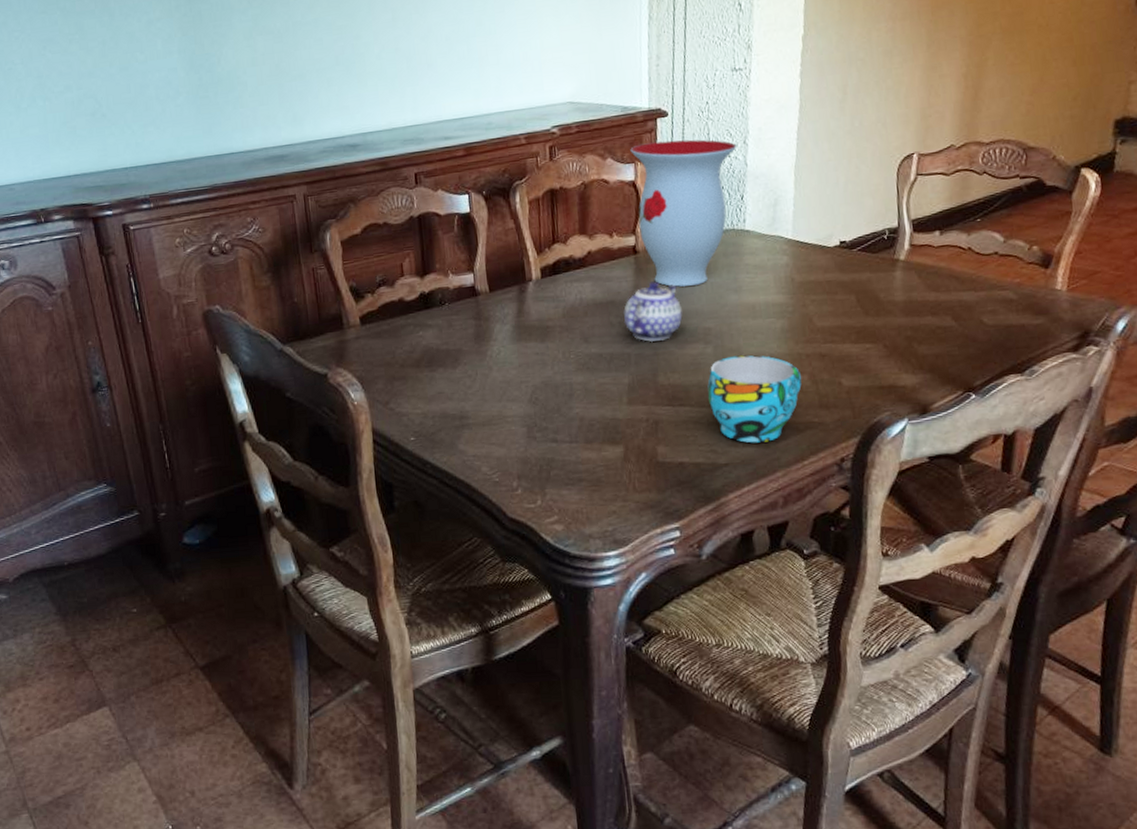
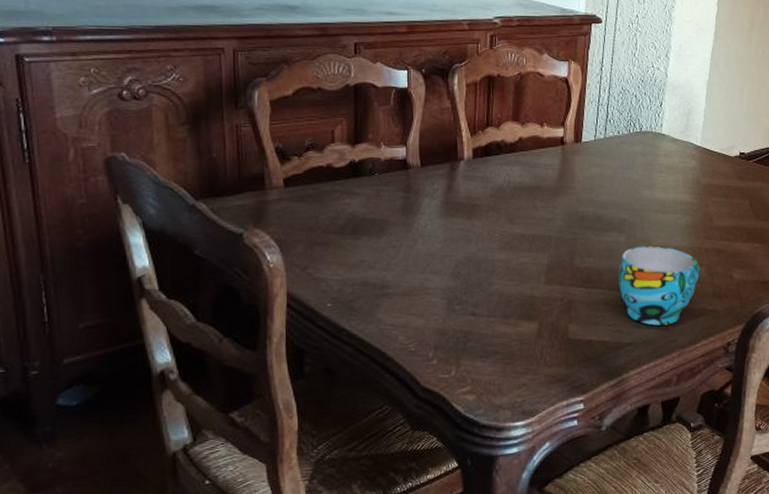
teapot: present [623,280,683,343] -> none [547,170,601,228]
vase: present [630,139,737,287] -> none [565,45,660,179]

